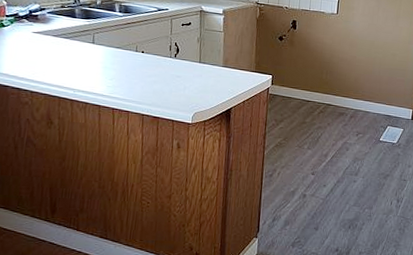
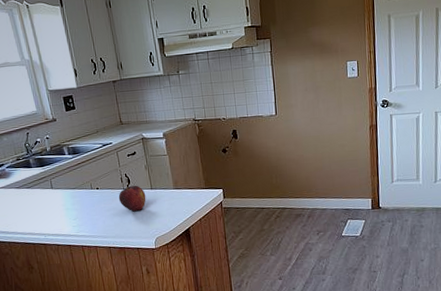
fruit: none [163,55,193,83] -> present [118,185,146,212]

